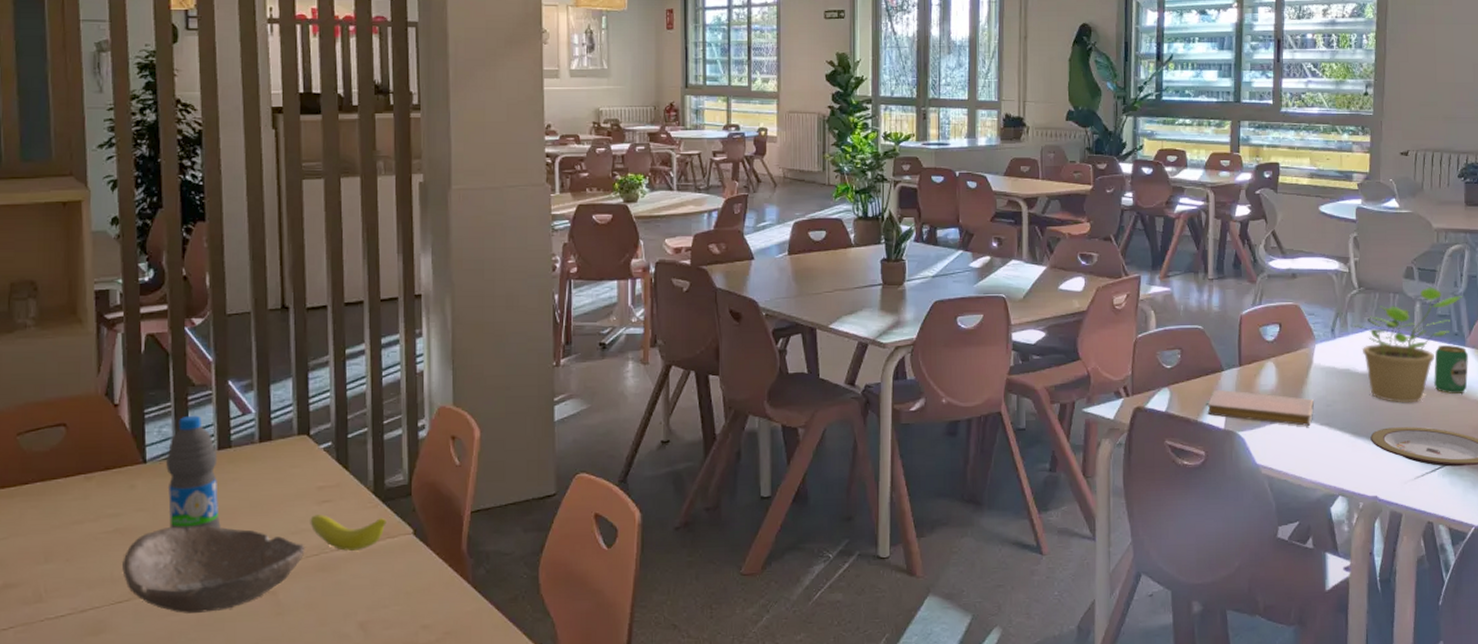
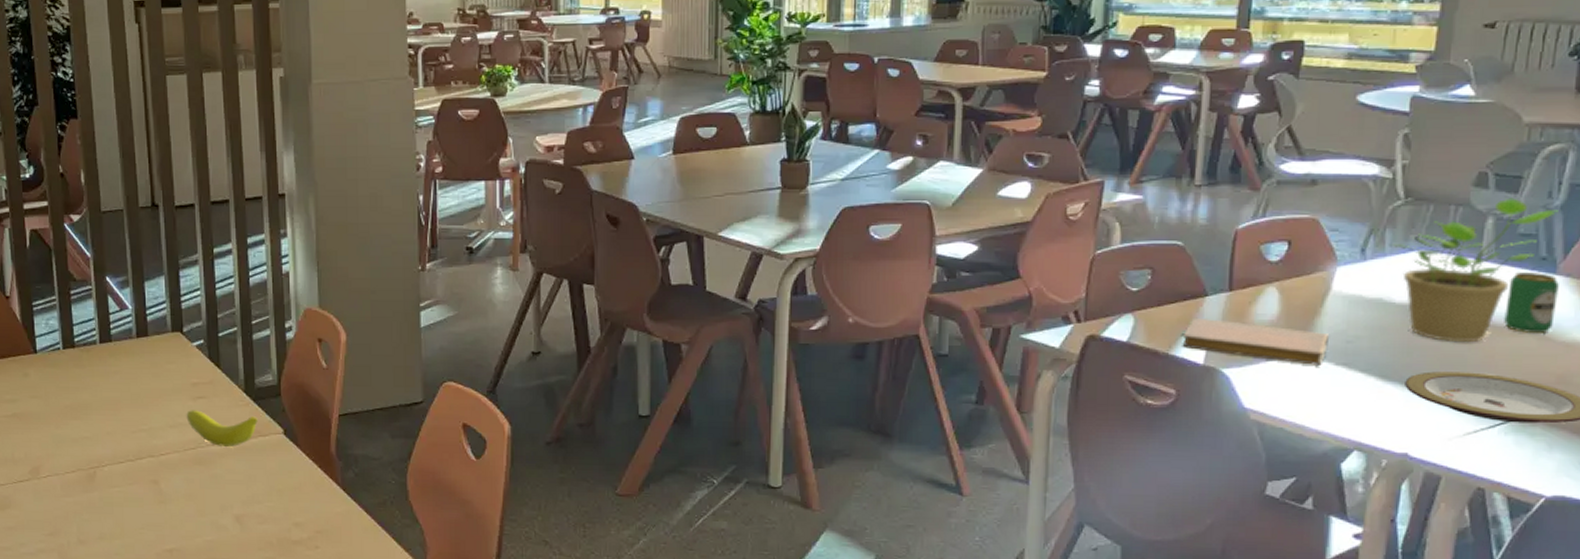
bowl: present [122,525,305,613] -> none [21,414,183,496]
water bottle: present [166,415,221,529] -> none [54,309,106,419]

